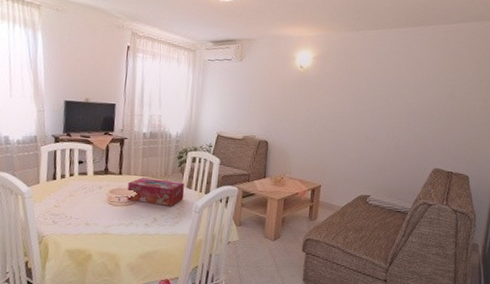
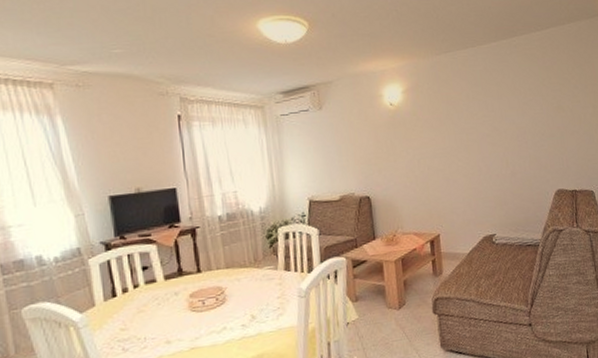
tissue box: present [127,177,185,206] -> none [211,265,284,301]

